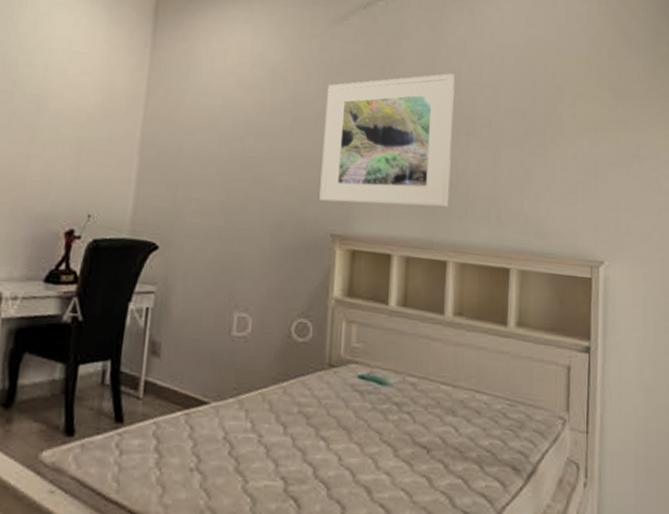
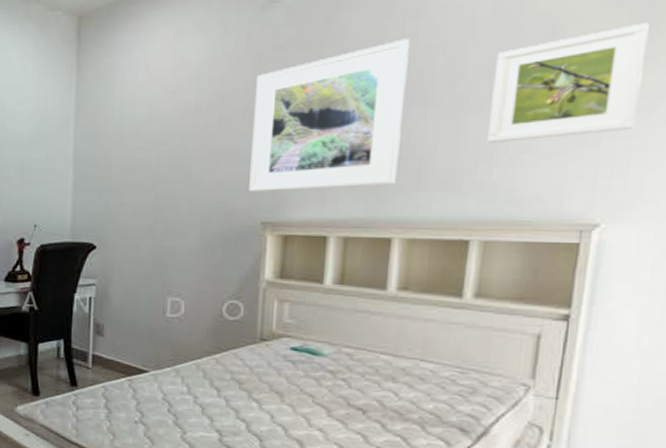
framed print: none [517,92,621,180] -> present [486,22,649,144]

